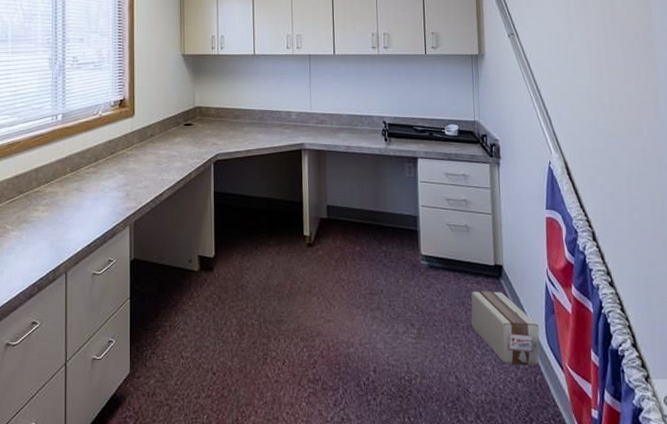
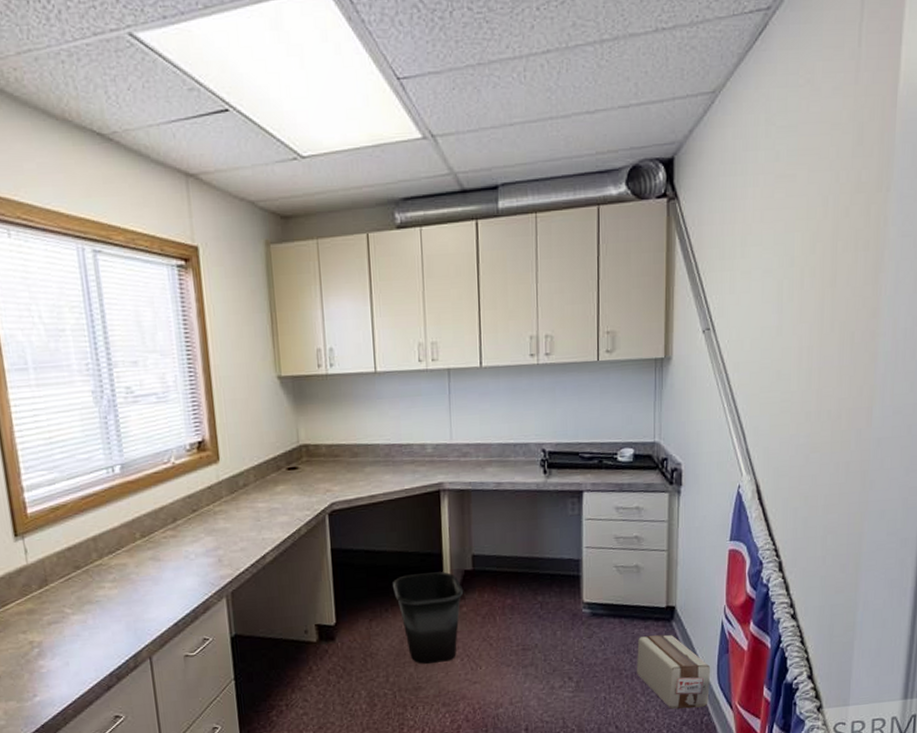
waste bin: none [262,218,320,299] -> present [393,571,464,664]

